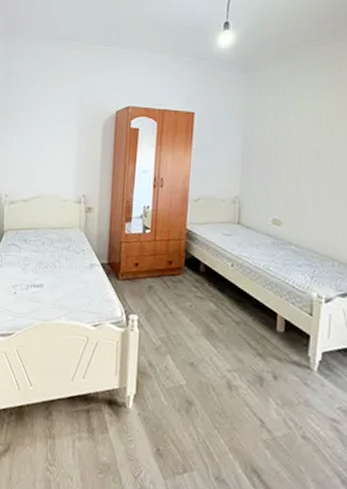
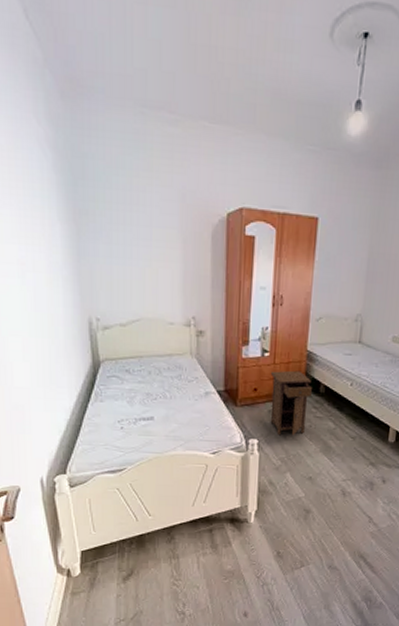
nightstand: none [150,247,192,314] -> present [270,370,312,436]

